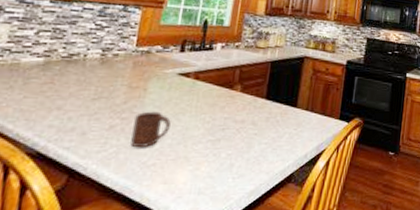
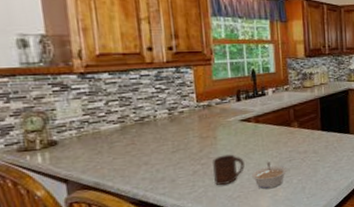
legume: none [174,127,218,161] -> present [251,162,288,189]

